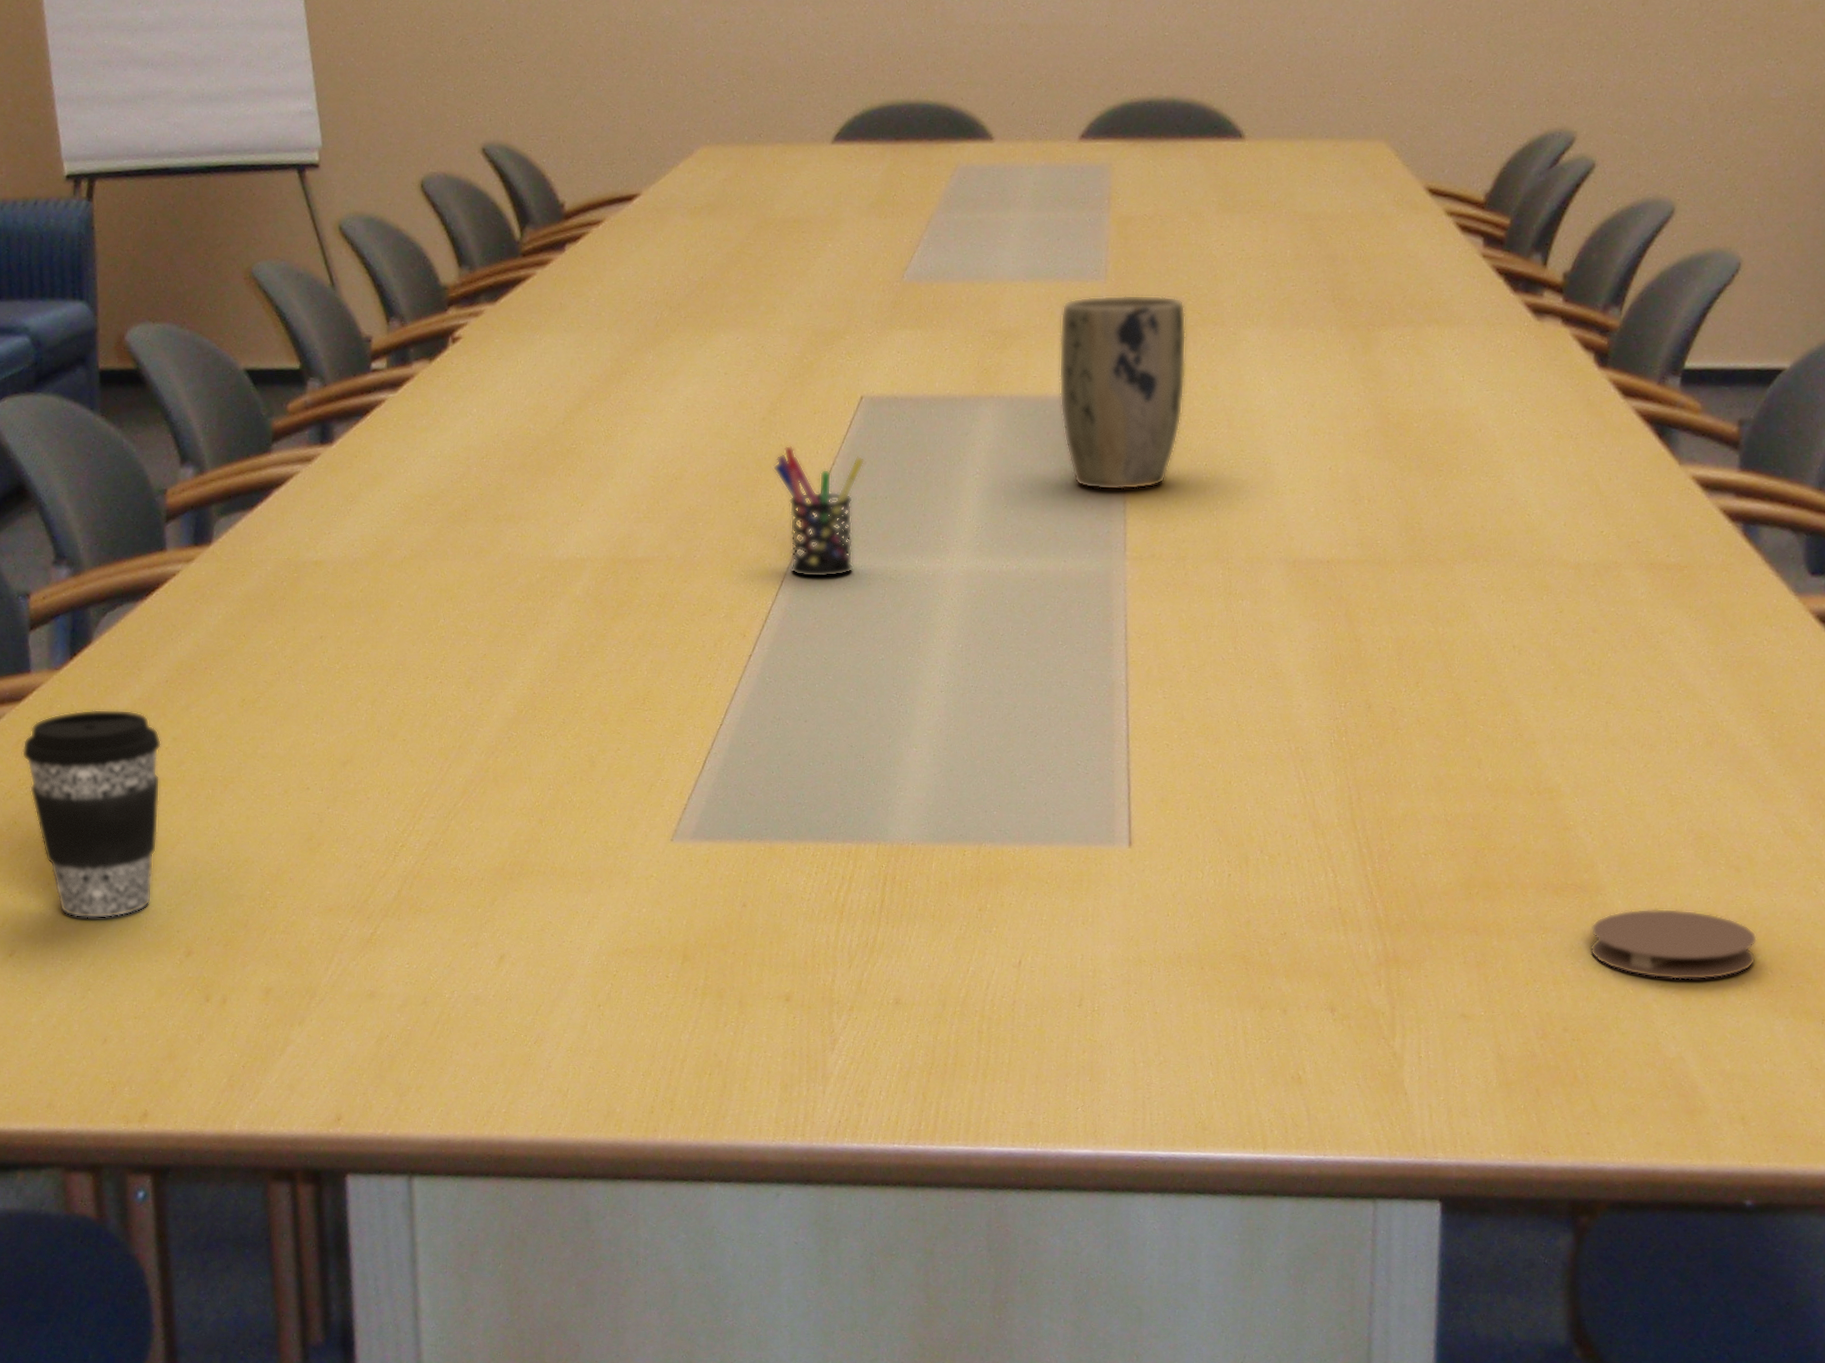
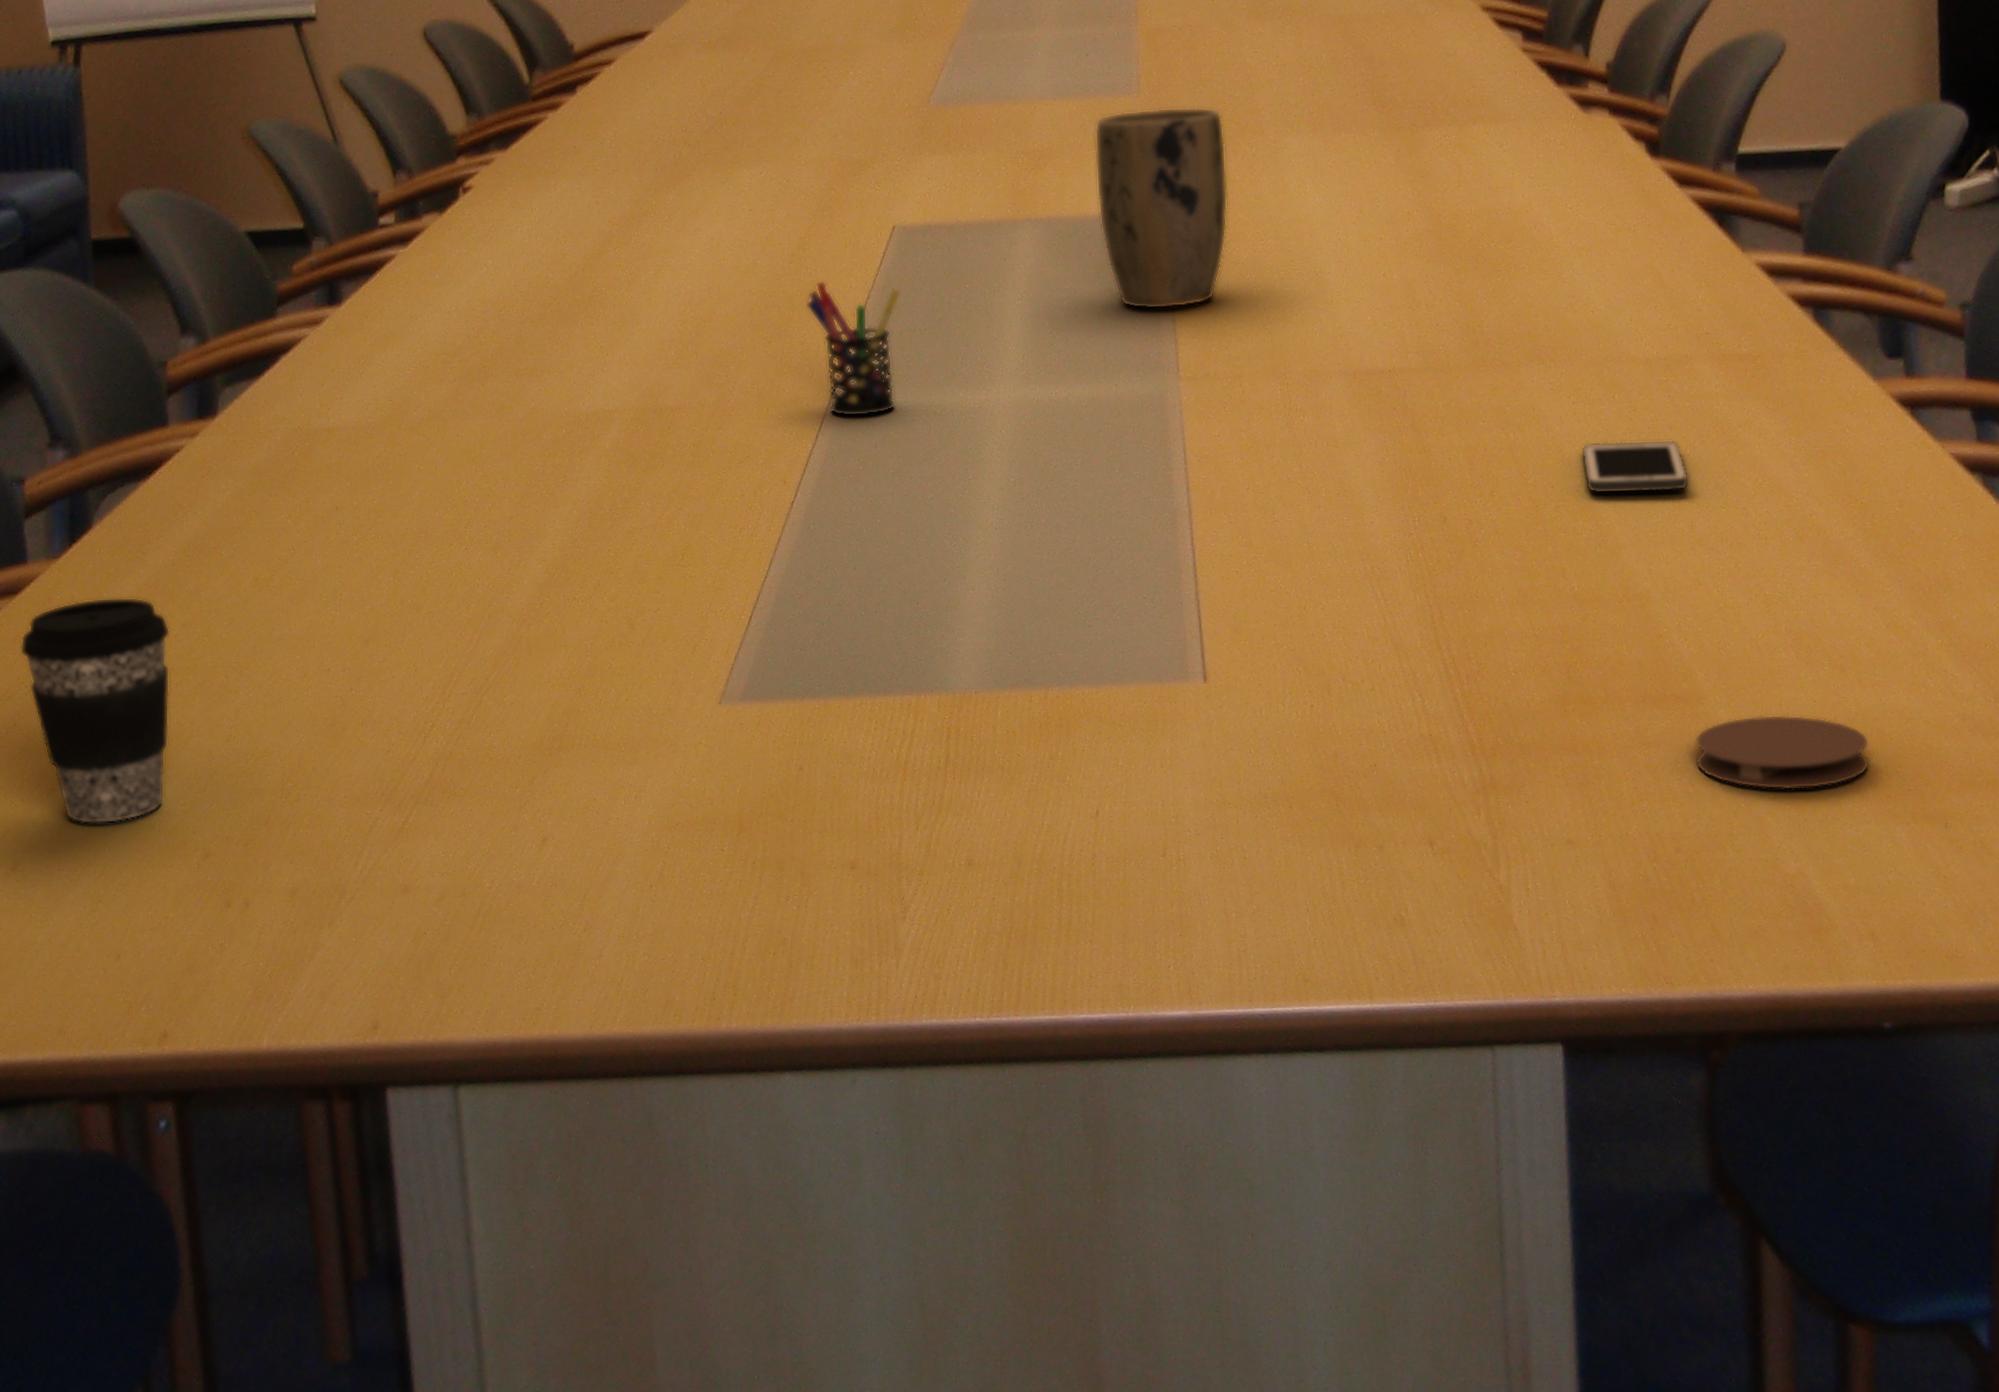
cell phone: none [1506,640,1608,693] -> present [1581,439,1690,494]

